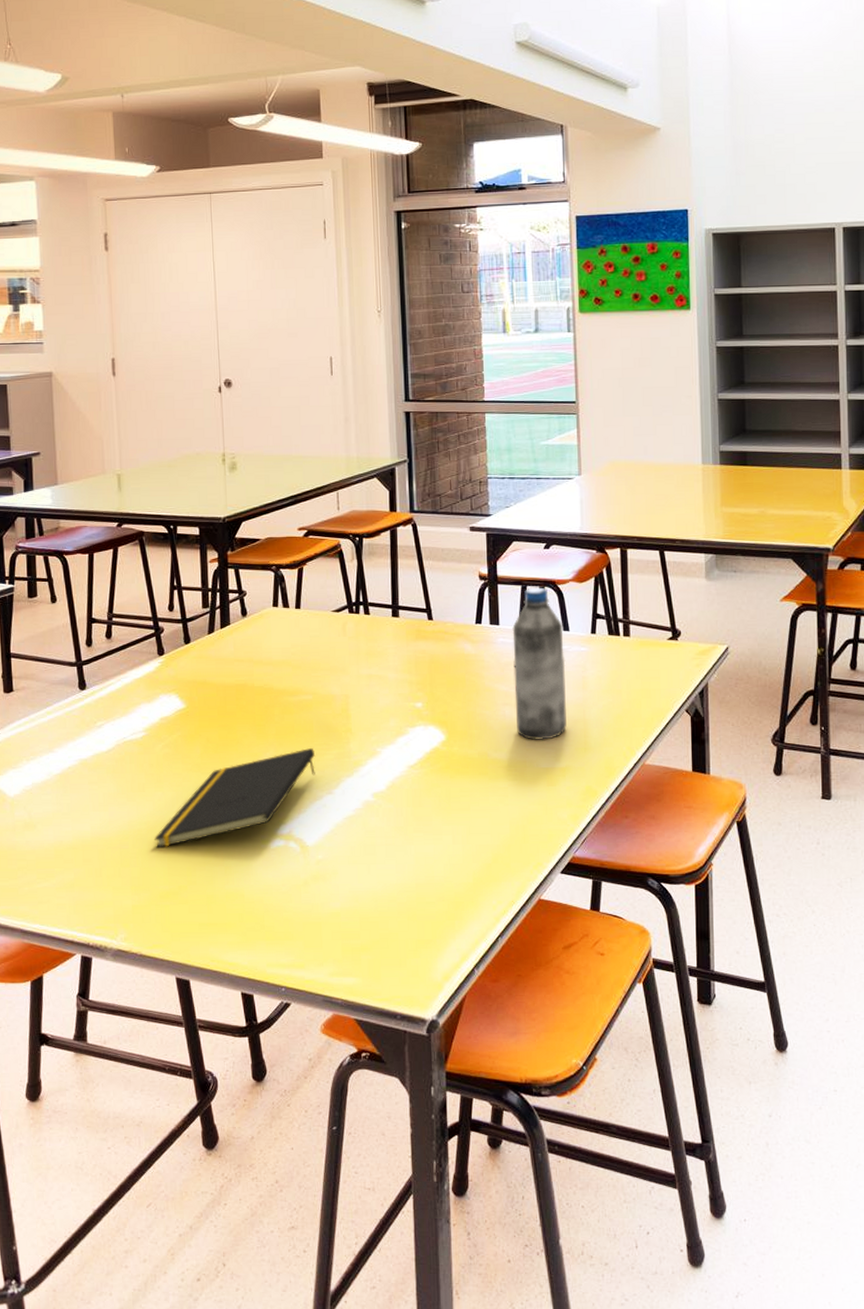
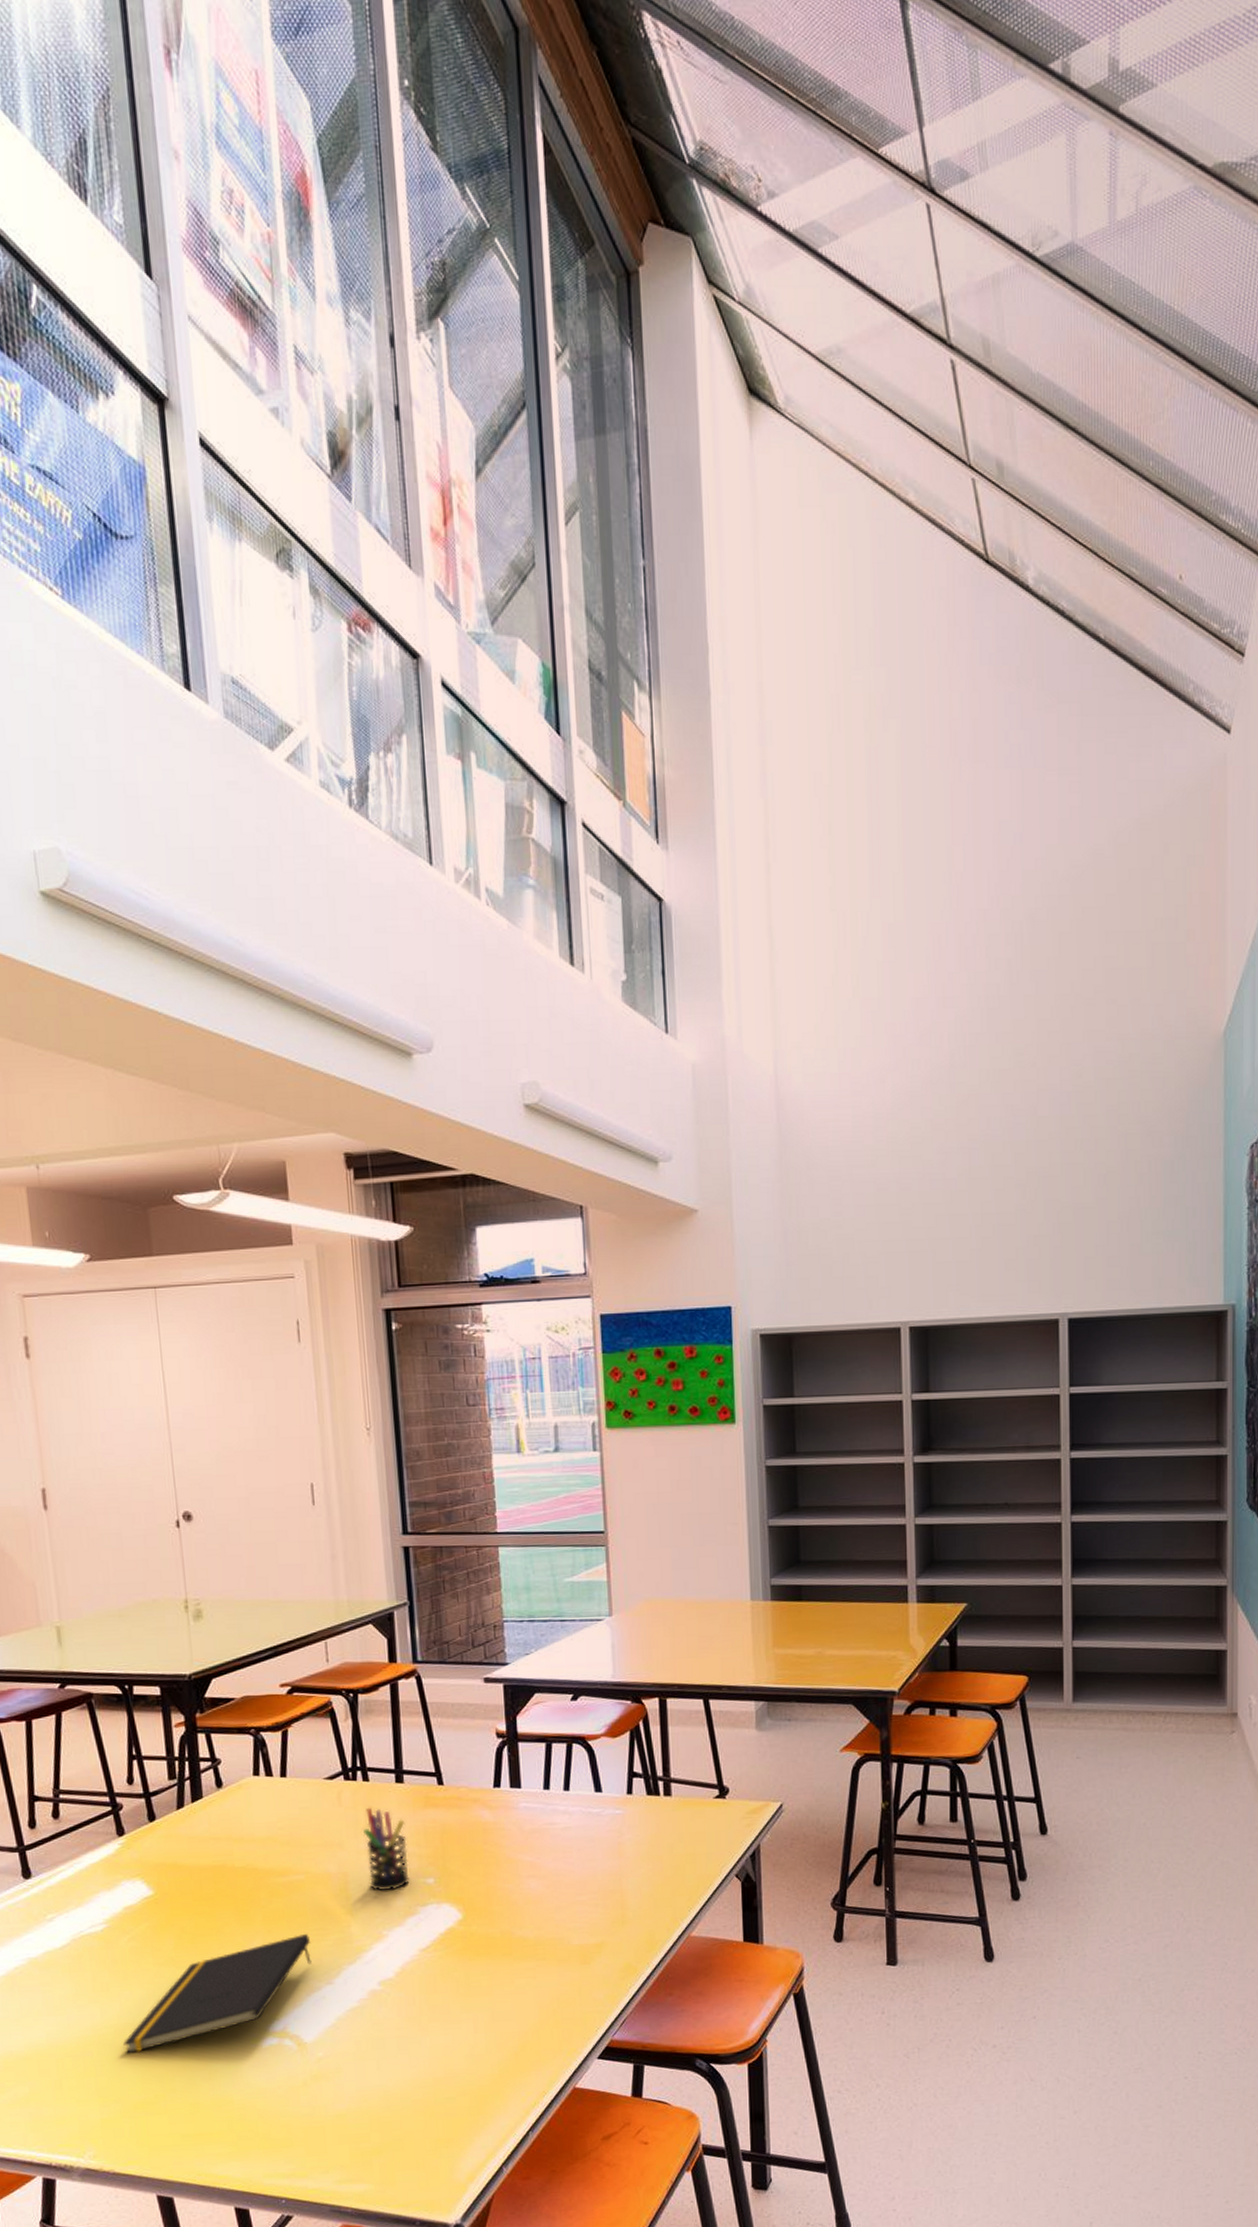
pen holder: none [363,637,401,713] -> present [363,1807,410,1892]
water bottle: present [512,587,567,740] -> none [536,1744,601,1915]

